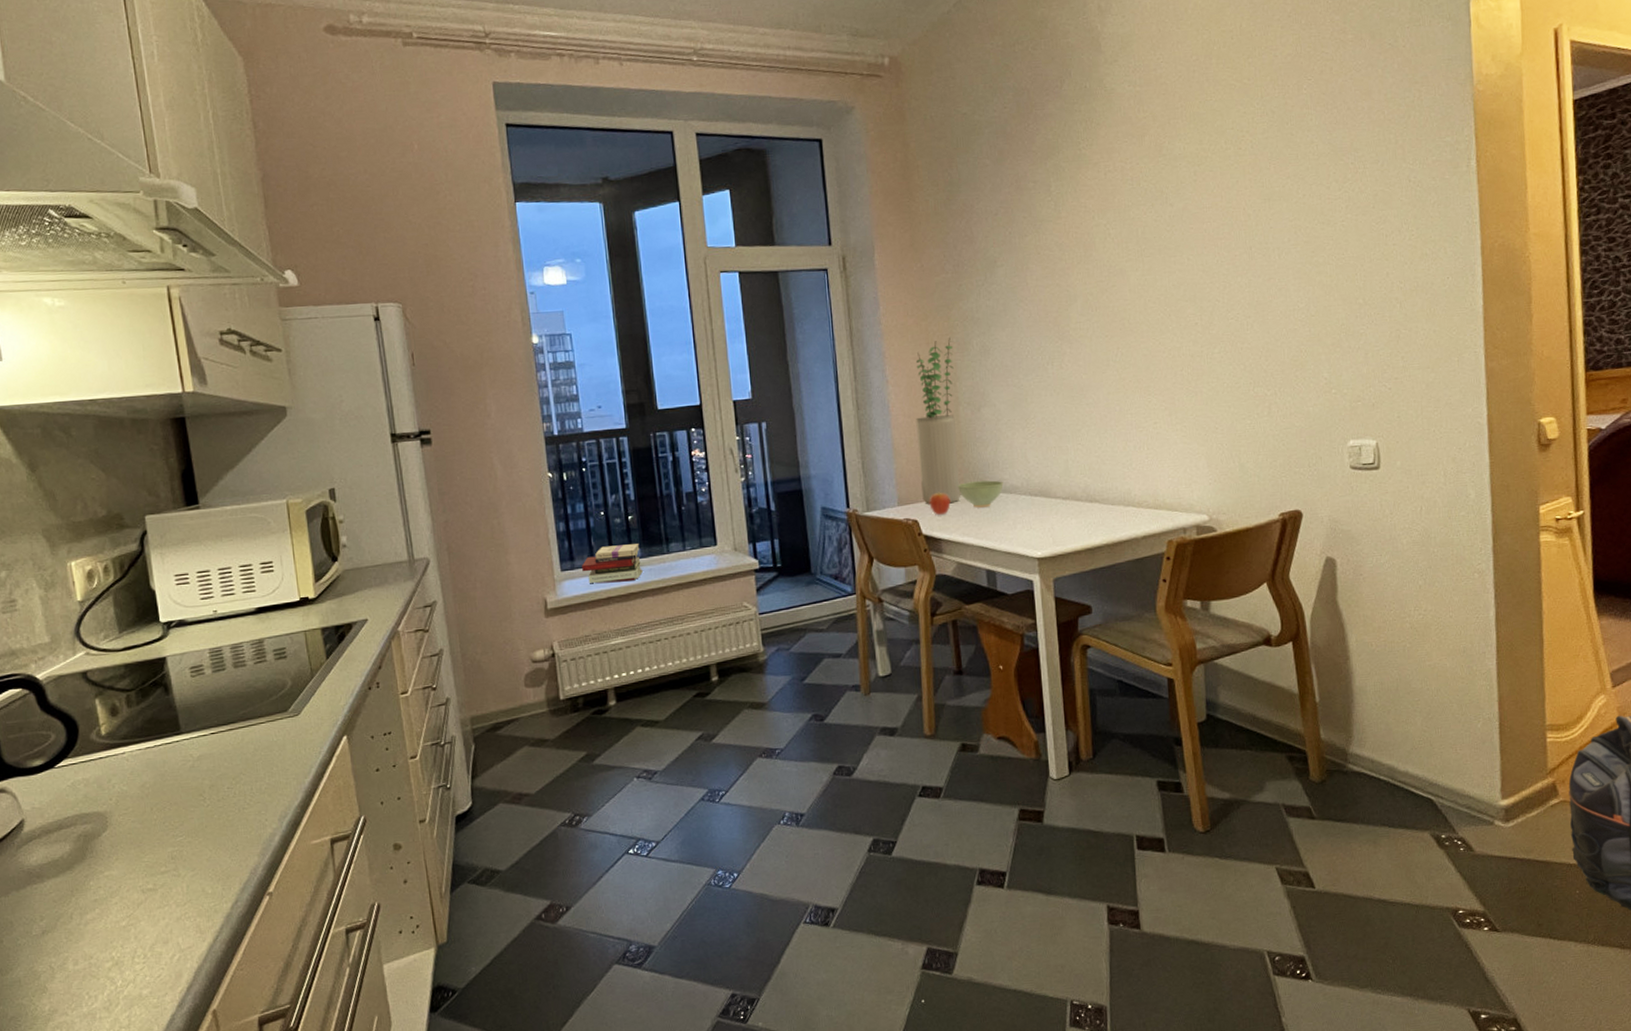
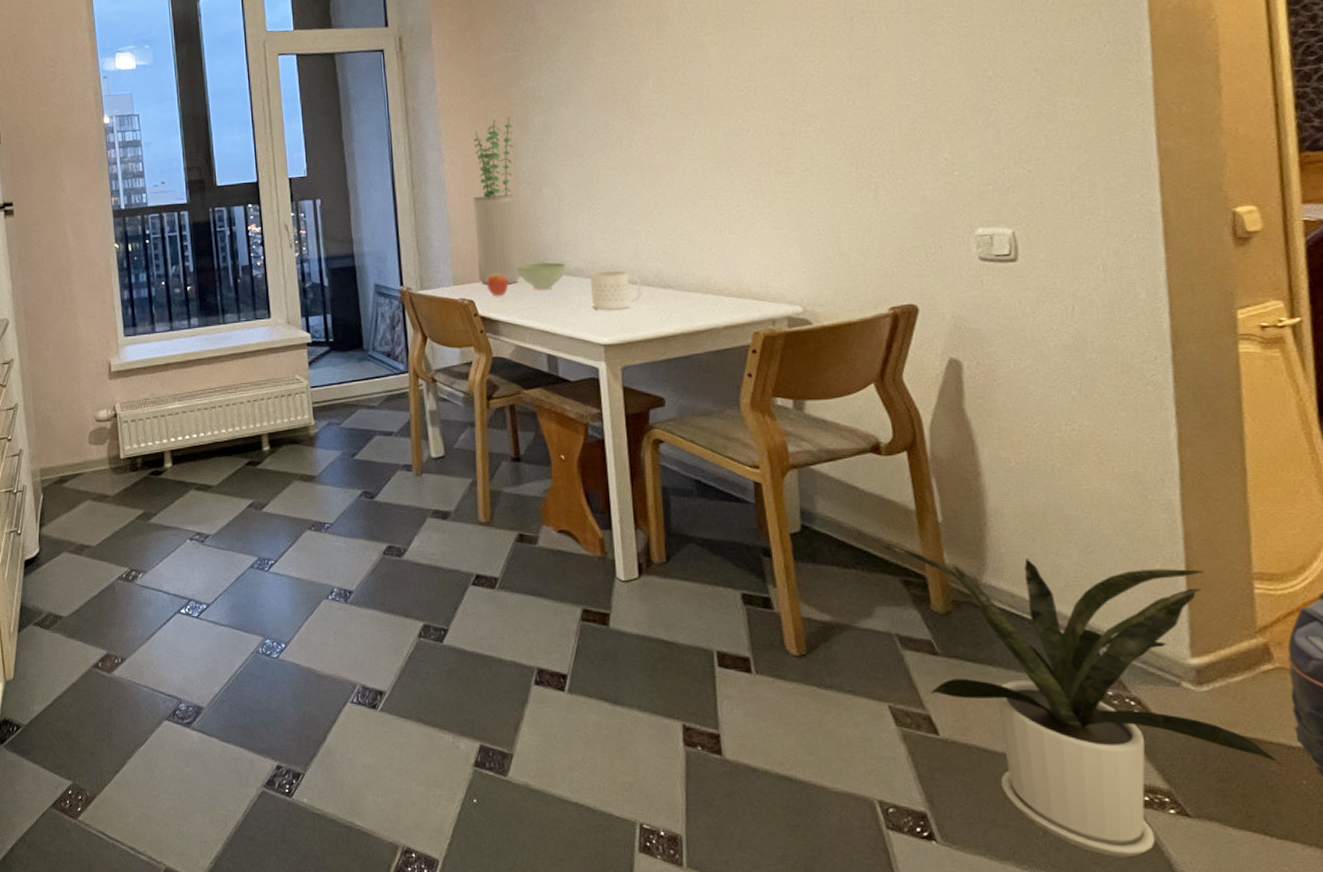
books: present [581,544,643,583] -> none [142,313,200,350]
mug: none [1025,486,1072,526] -> present [590,270,642,311]
house plant: none [1266,726,1564,973] -> present [874,545,1284,858]

